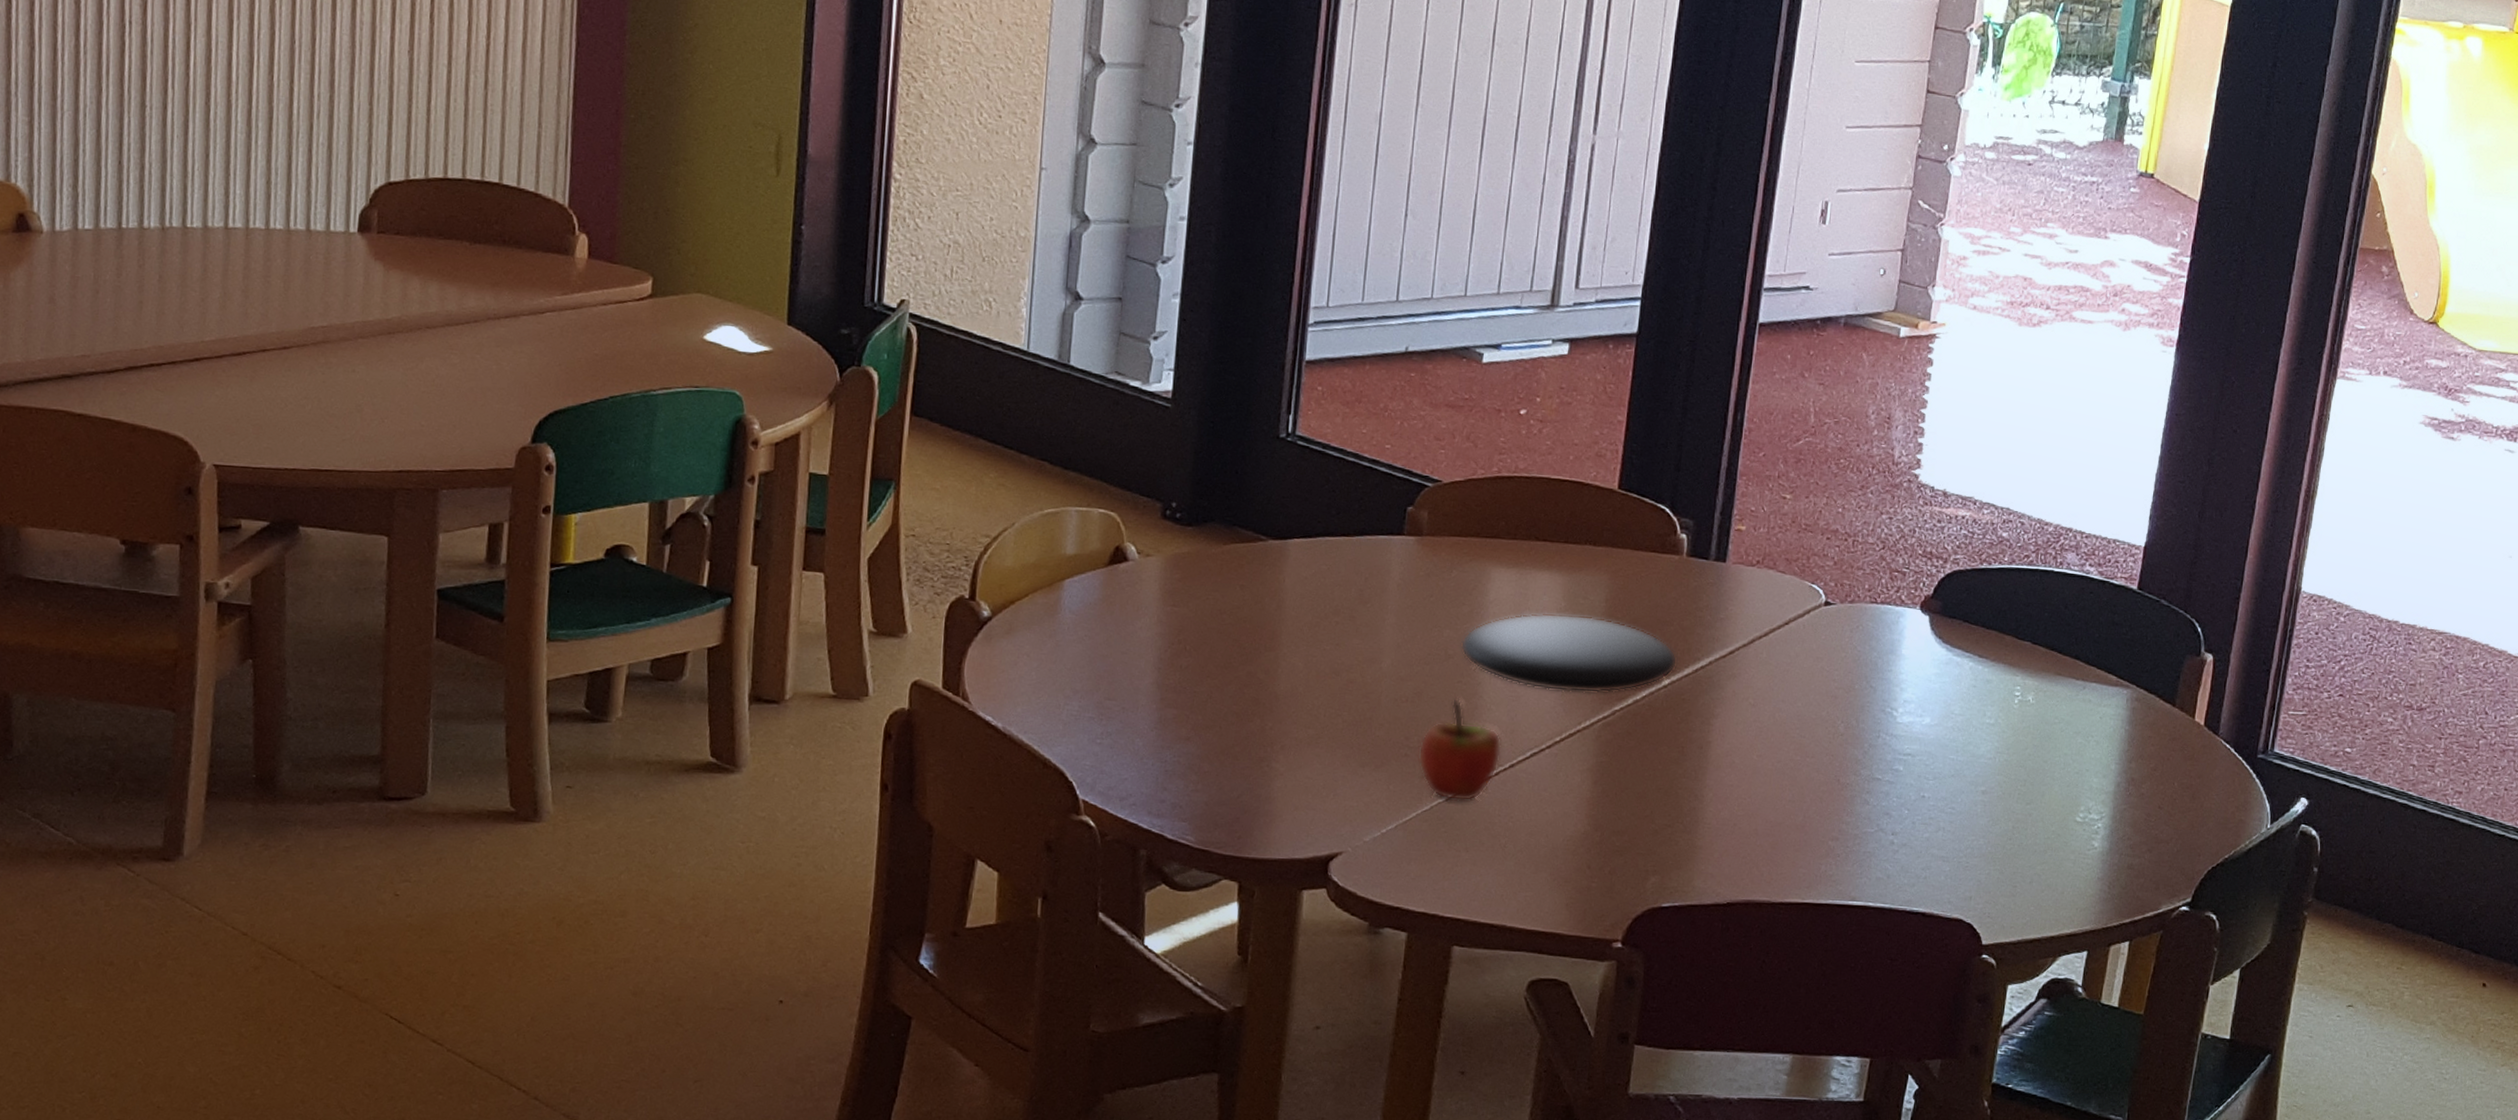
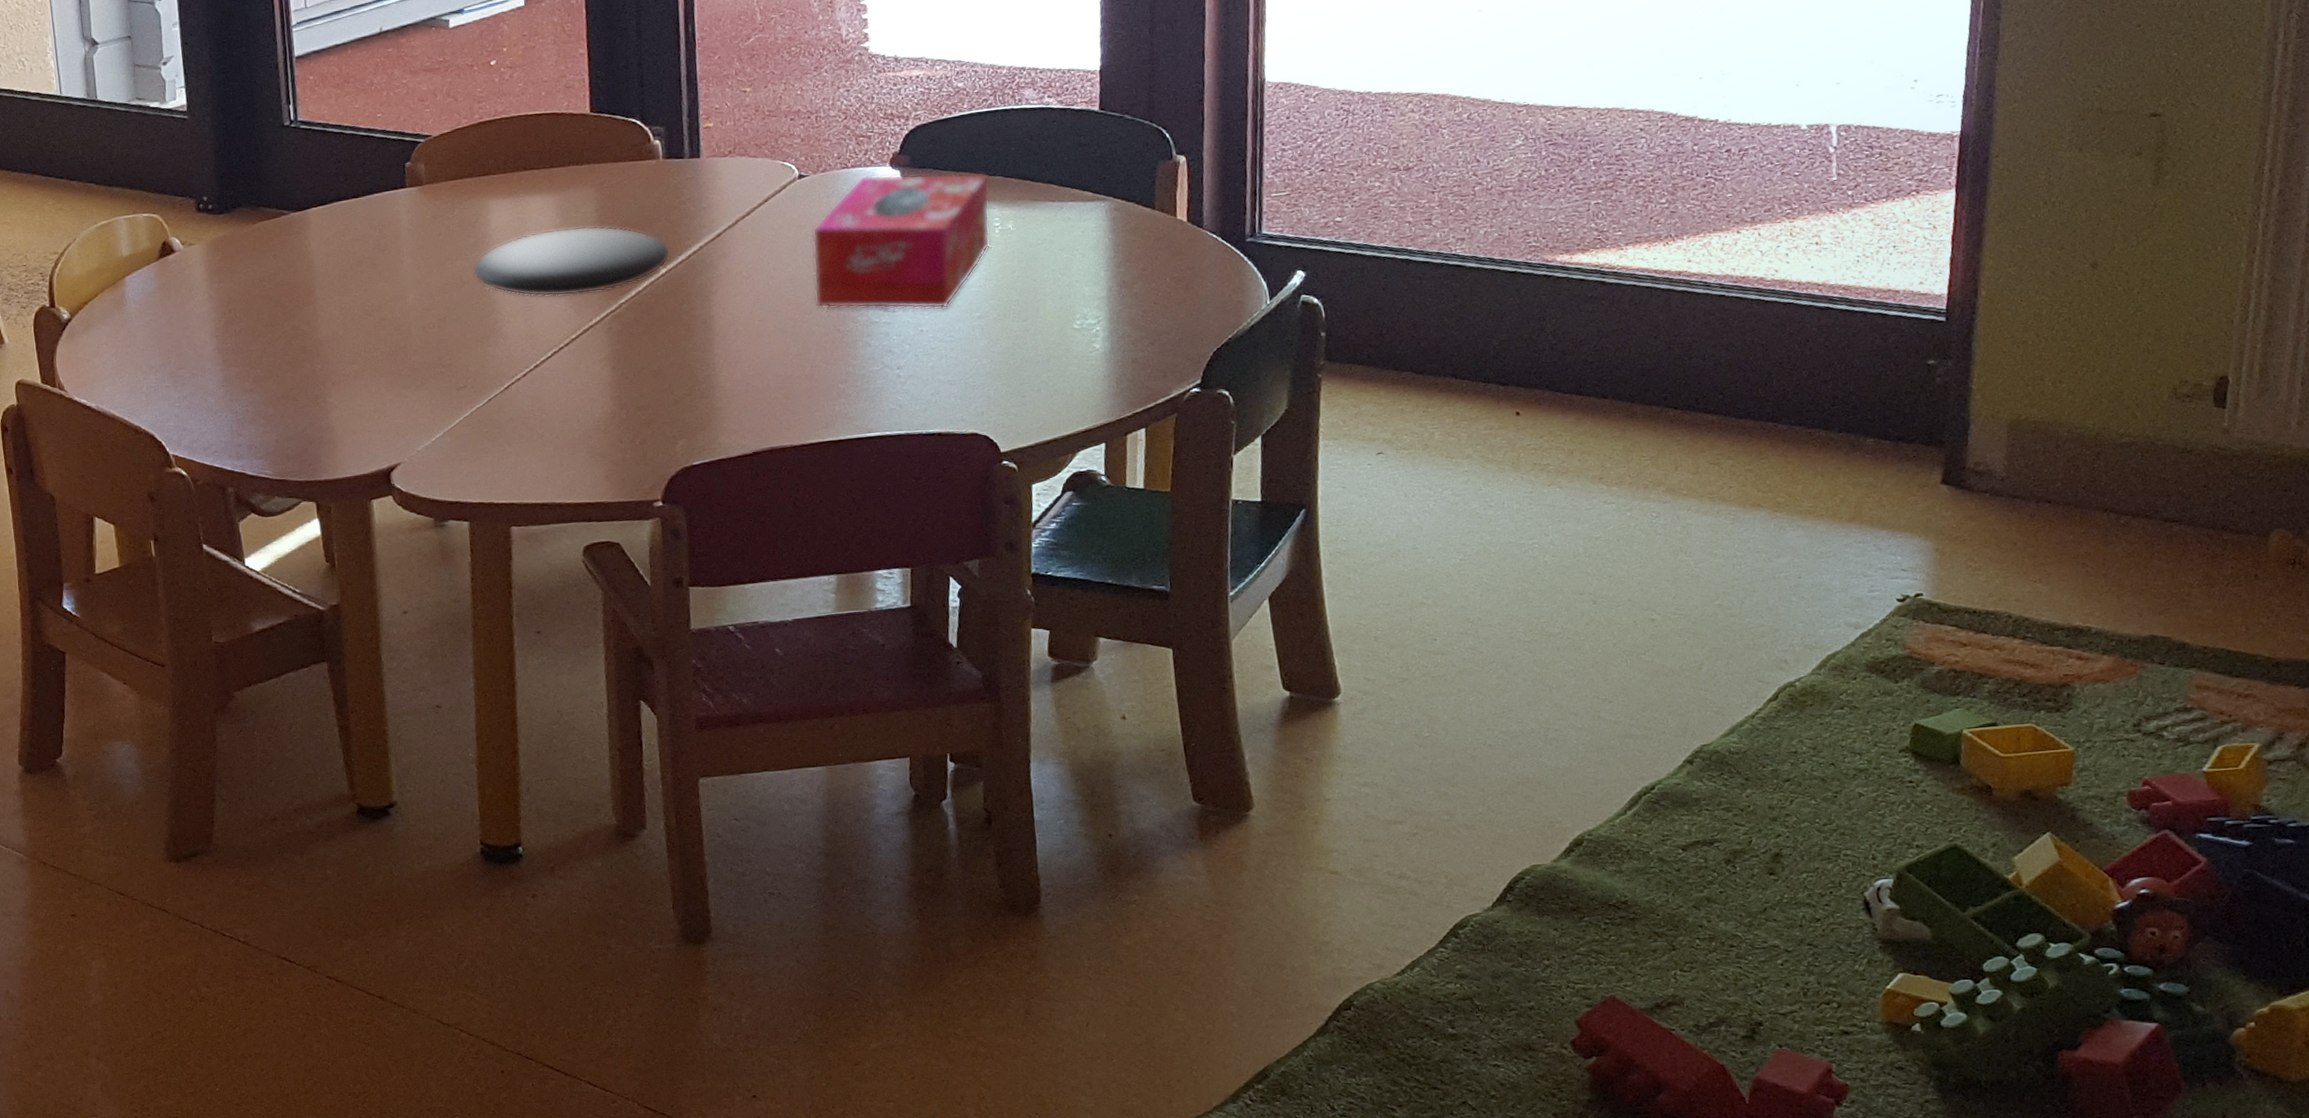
apple: present [1418,699,1501,802] -> none [451,317,525,405]
tissue box: none [1819,614,2016,777] -> present [812,173,990,309]

